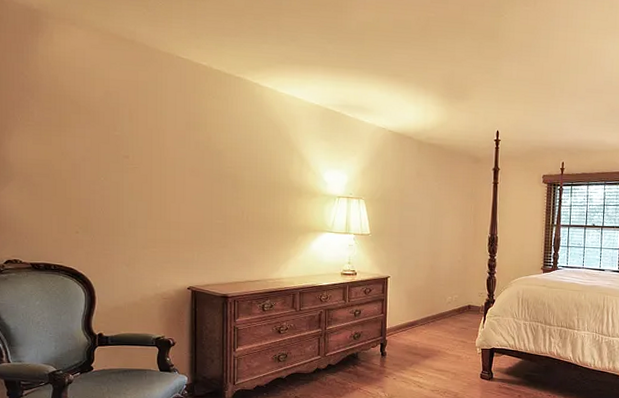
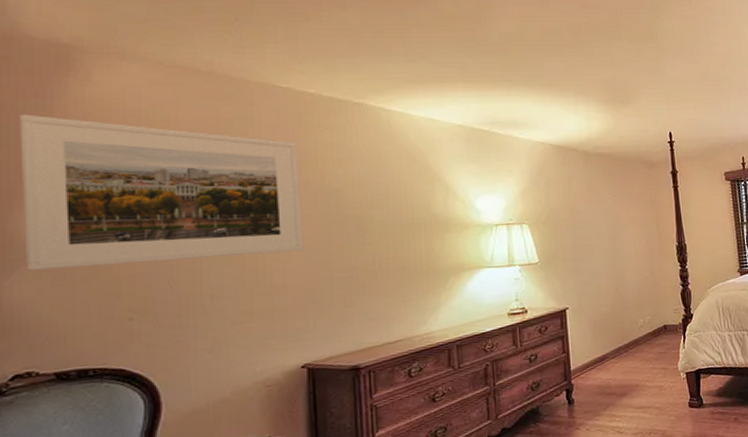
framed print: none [8,65,193,197] -> present [20,114,304,271]

